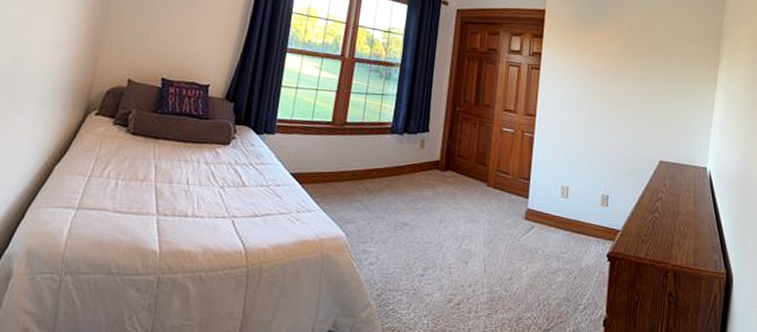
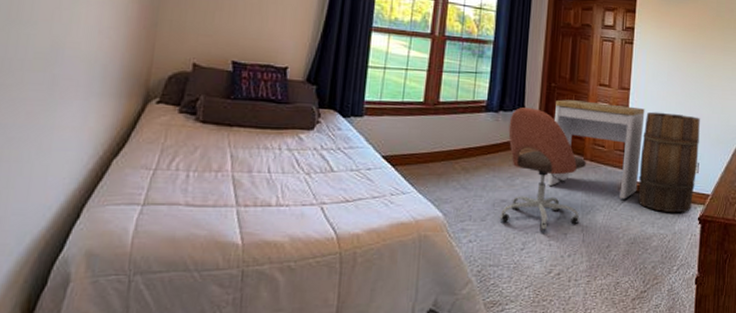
office chair: none [401,130,489,259] -> present [499,107,586,232]
desk: none [450,124,551,230] -> present [548,99,645,199]
wooden barrel: none [542,139,610,248] -> present [638,112,700,213]

